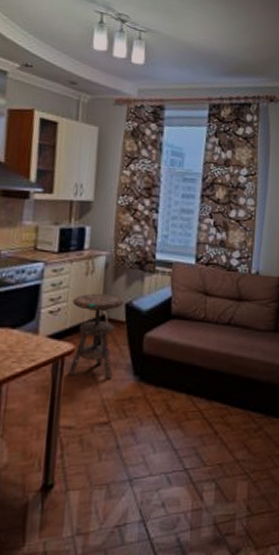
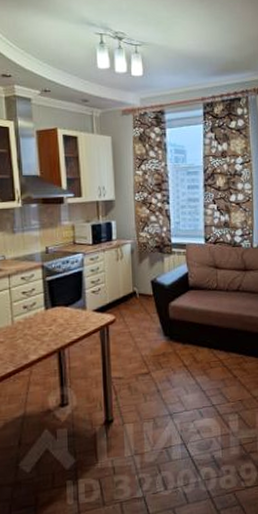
side table: present [68,293,124,379] -> none [109,274,149,341]

